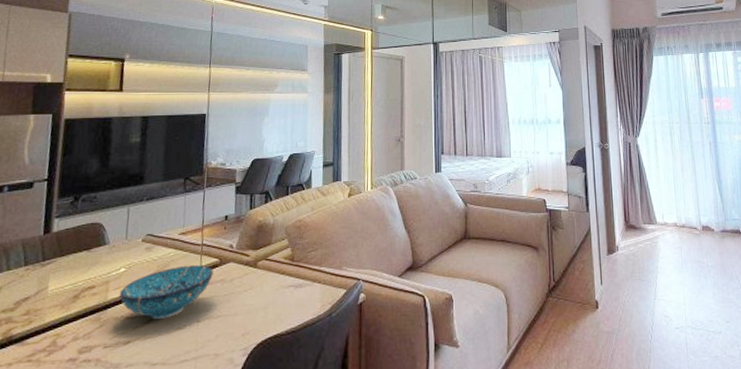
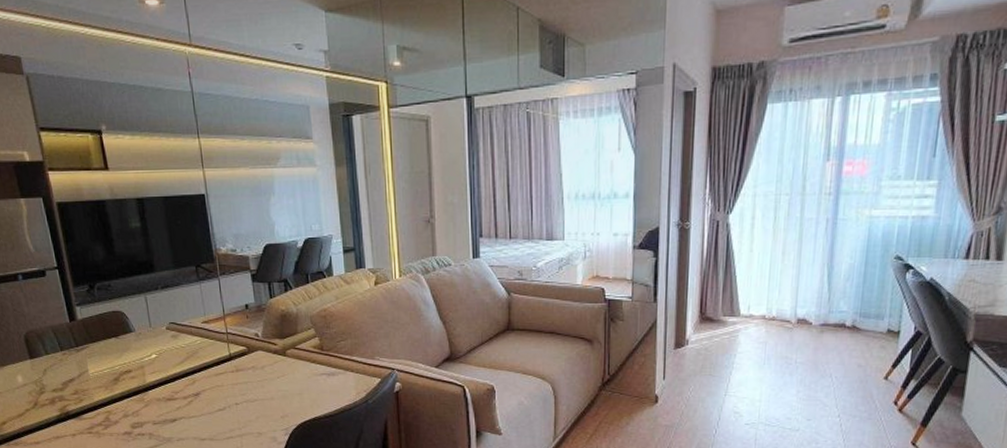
decorative bowl: present [120,265,213,319] -> none [156,353,243,401]

